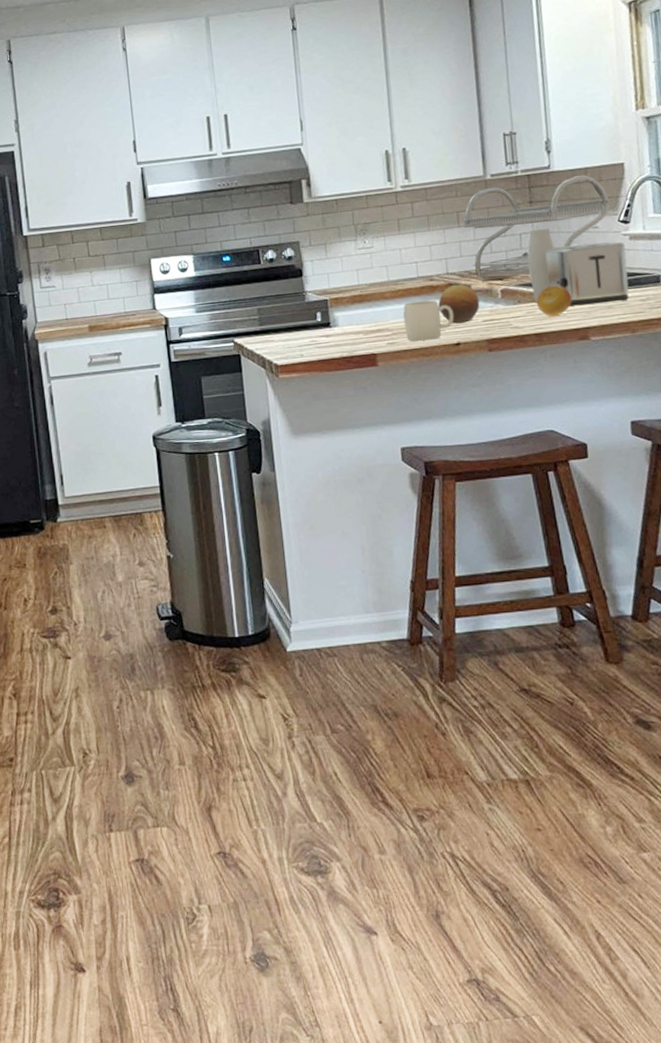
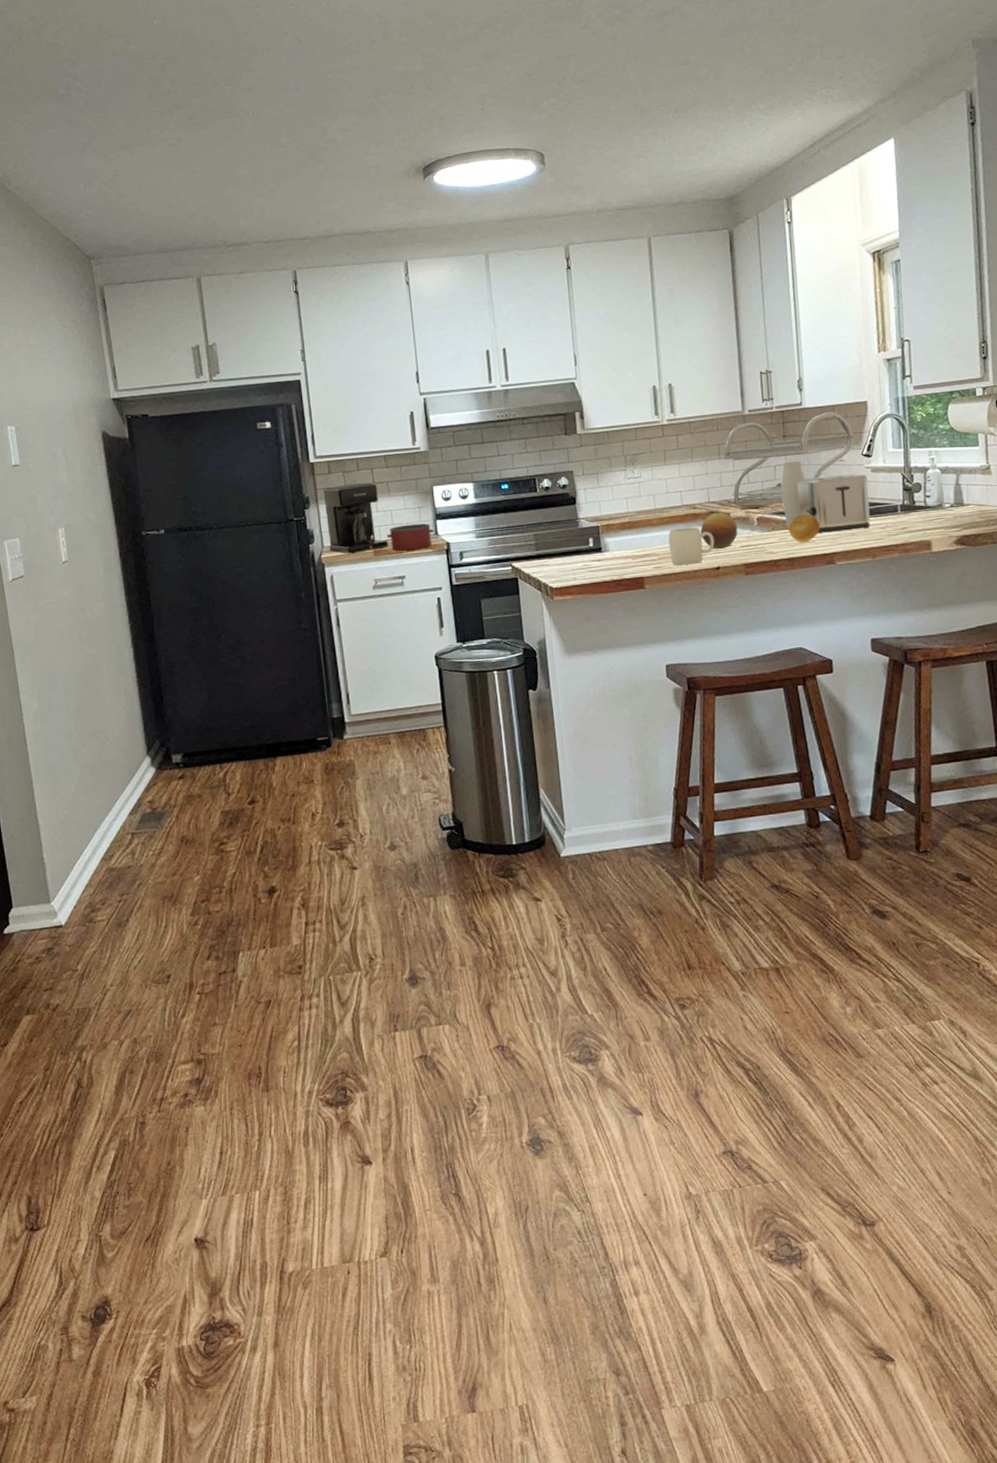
coffee maker: none [37,256,105,330] -> present [324,482,389,554]
cooking pot: none [102,297,152,327] -> present [387,523,435,551]

